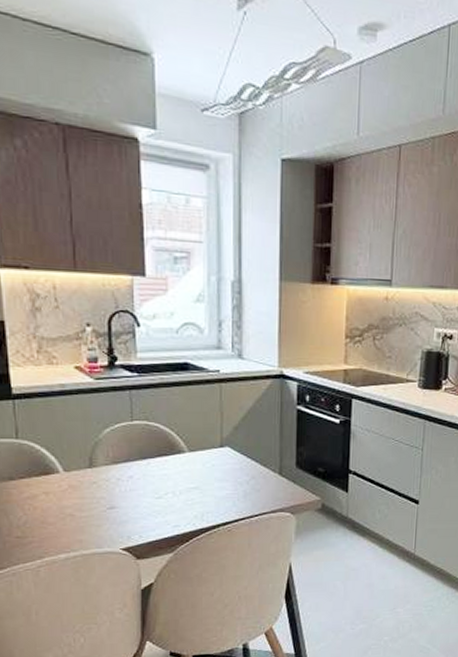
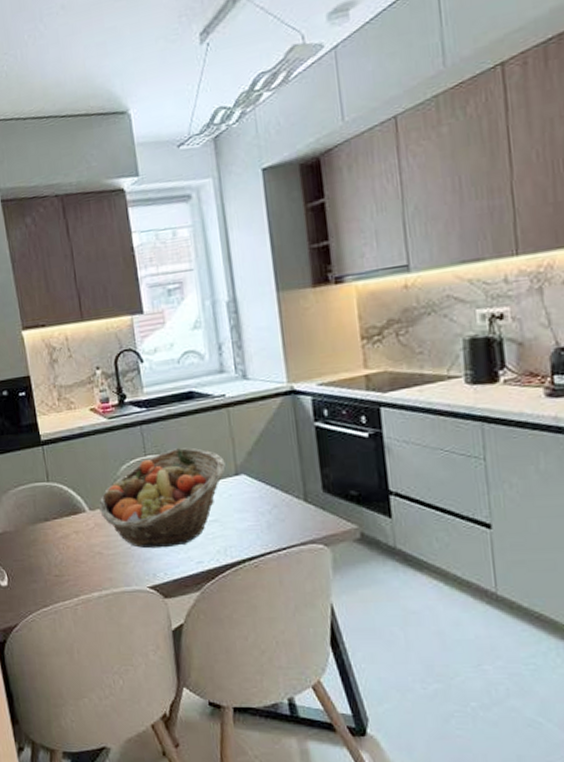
fruit basket: none [75,417,212,512] -> present [99,447,226,549]

